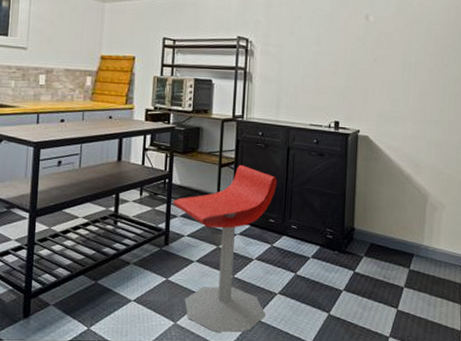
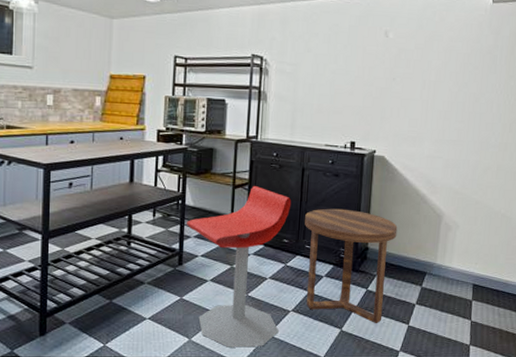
side table: none [291,188,383,307] -> present [305,208,398,323]

